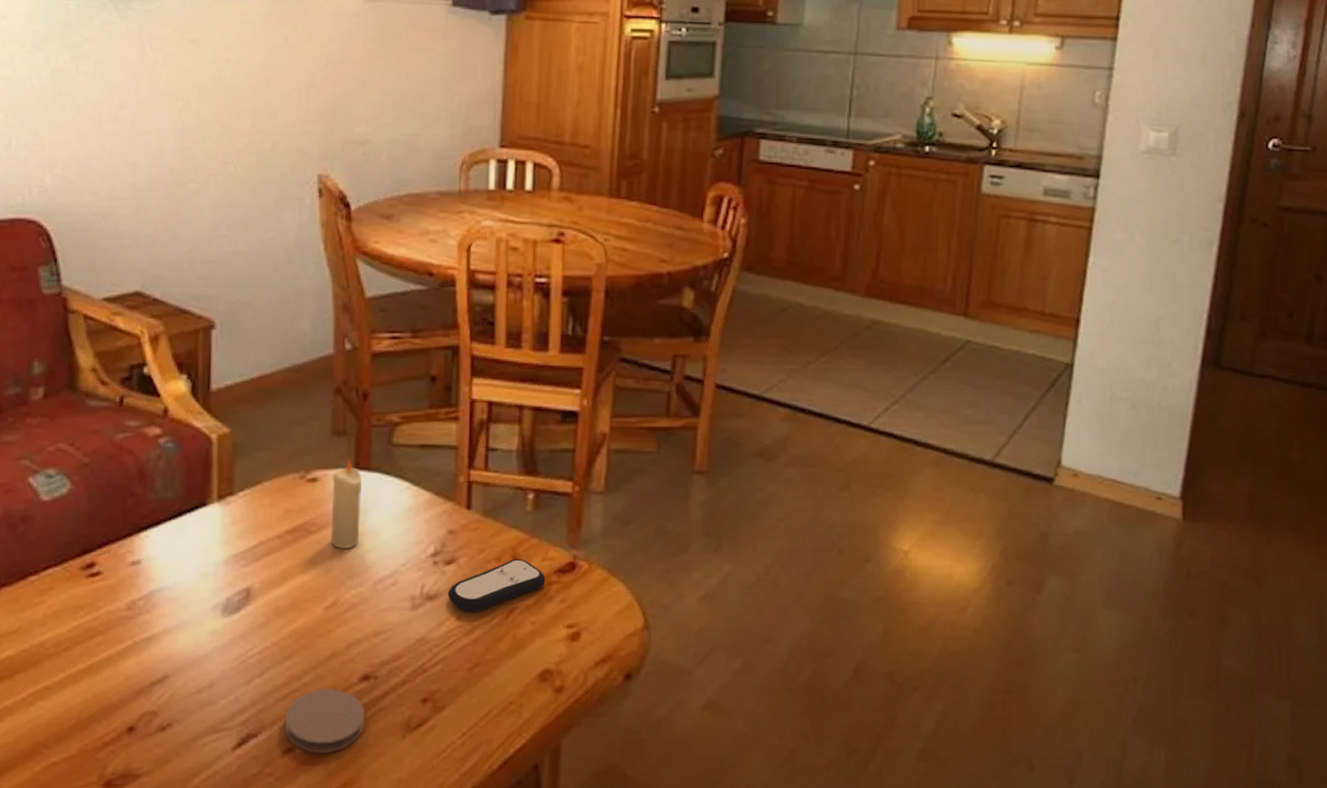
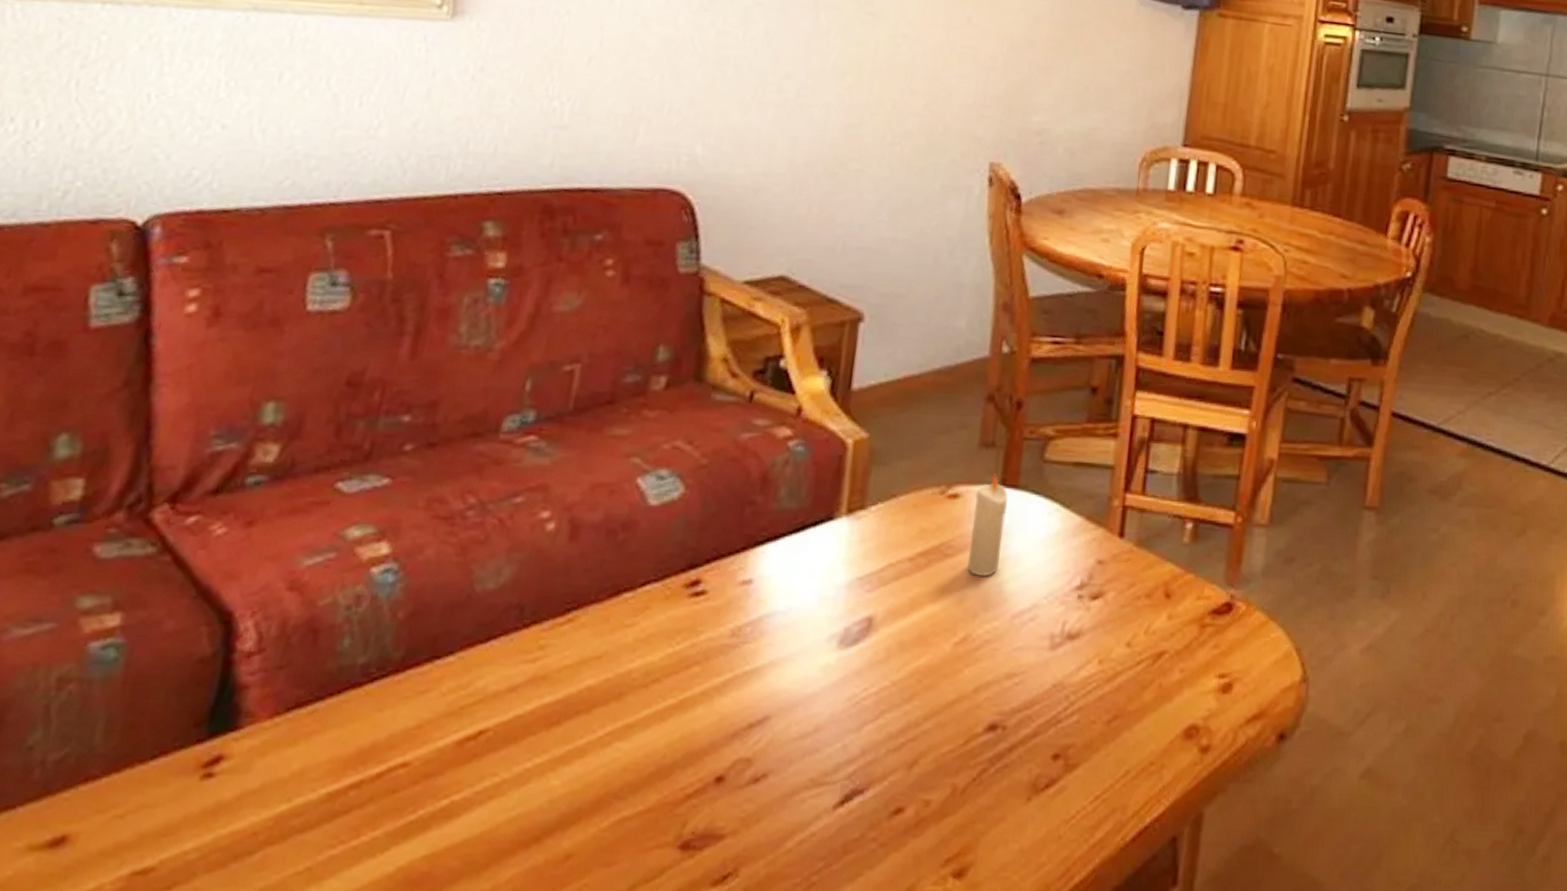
coaster: present [284,687,366,754] -> none [894,737,989,817]
remote control: present [447,559,546,612] -> none [1090,596,1199,656]

